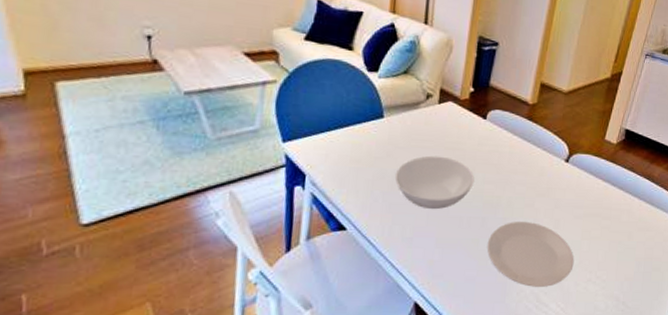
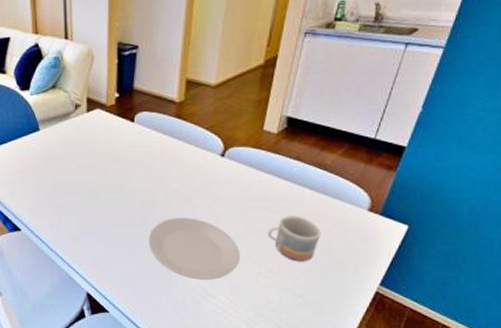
bowl: present [394,155,475,210] -> none [55,161,129,210]
mug: none [600,223,646,269] -> present [267,215,321,262]

